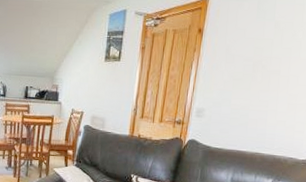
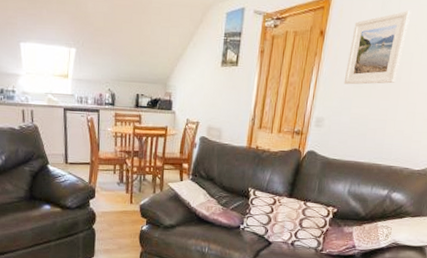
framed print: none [223,10,288,78] -> present [343,11,412,85]

